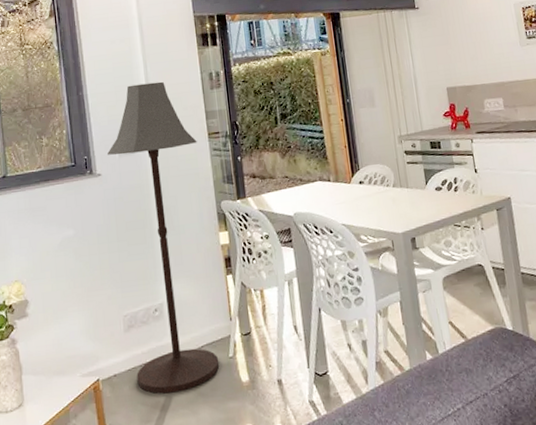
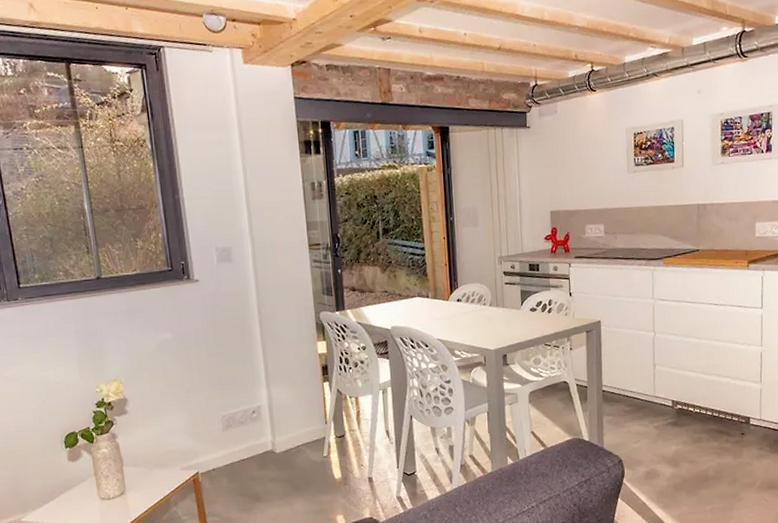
floor lamp: present [107,81,220,394] -> none [205,189,314,487]

